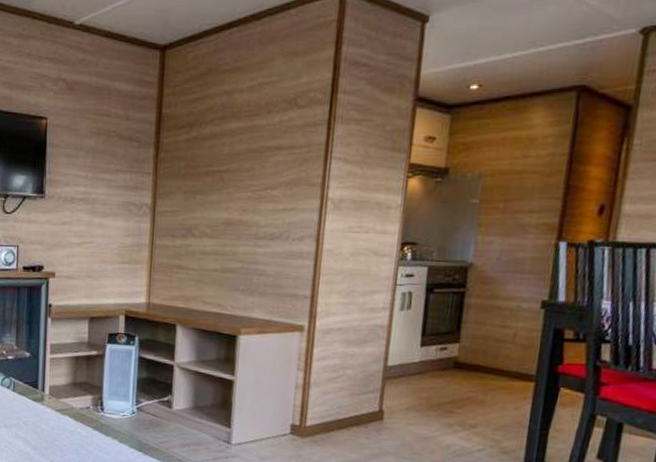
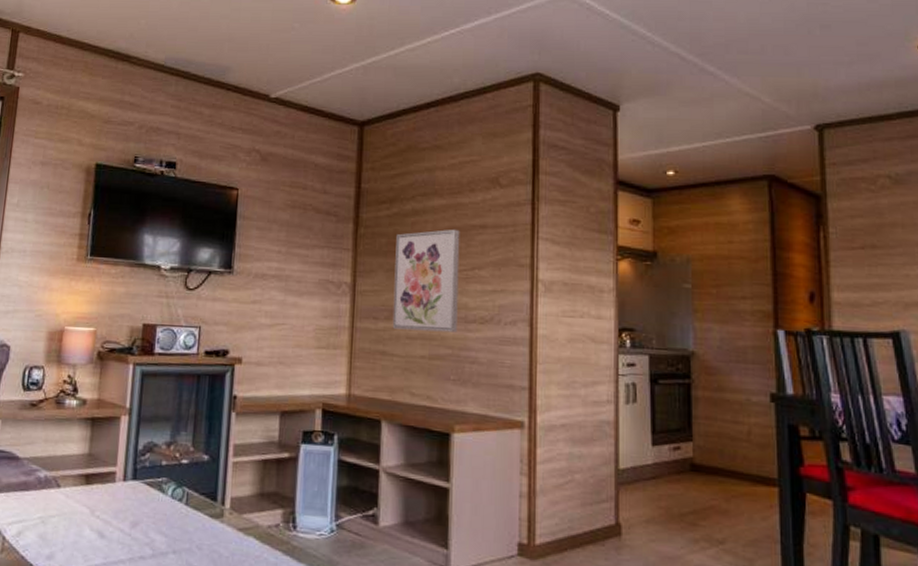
wall art: none [188,151,256,248] -> present [392,229,460,333]

